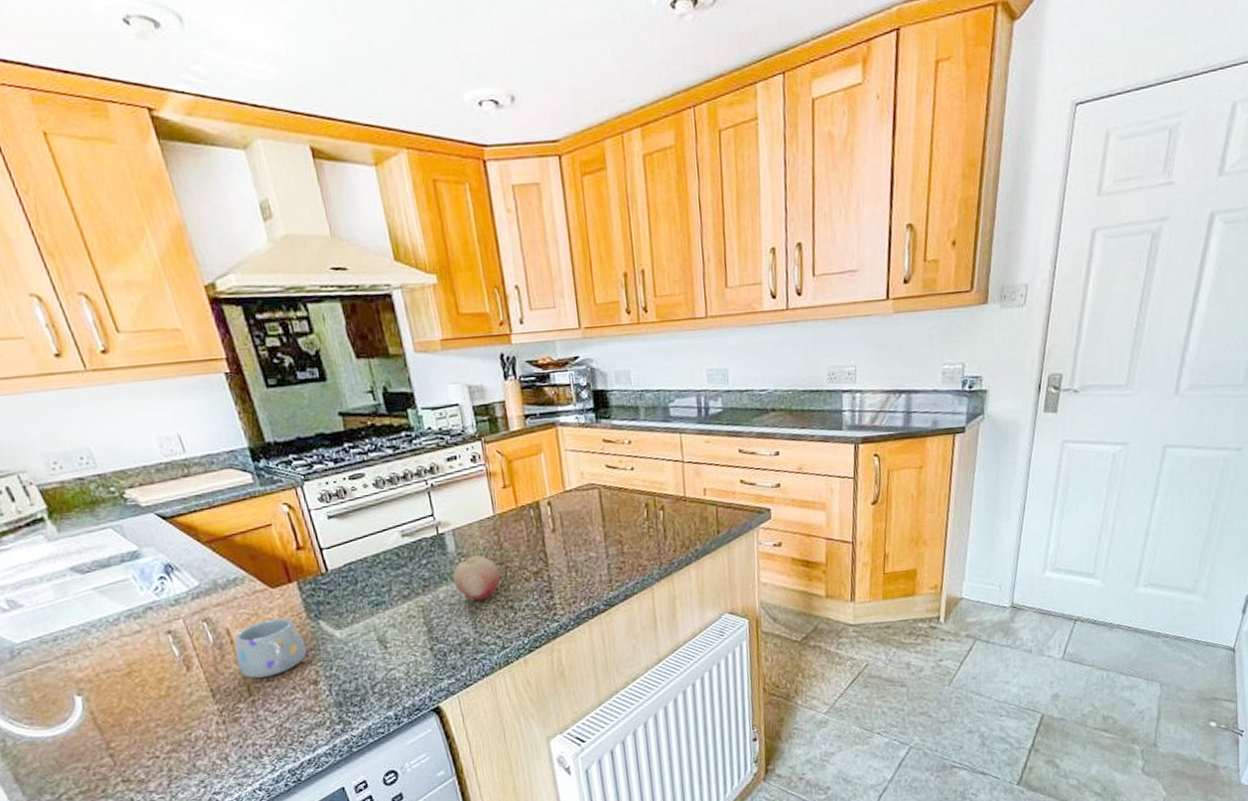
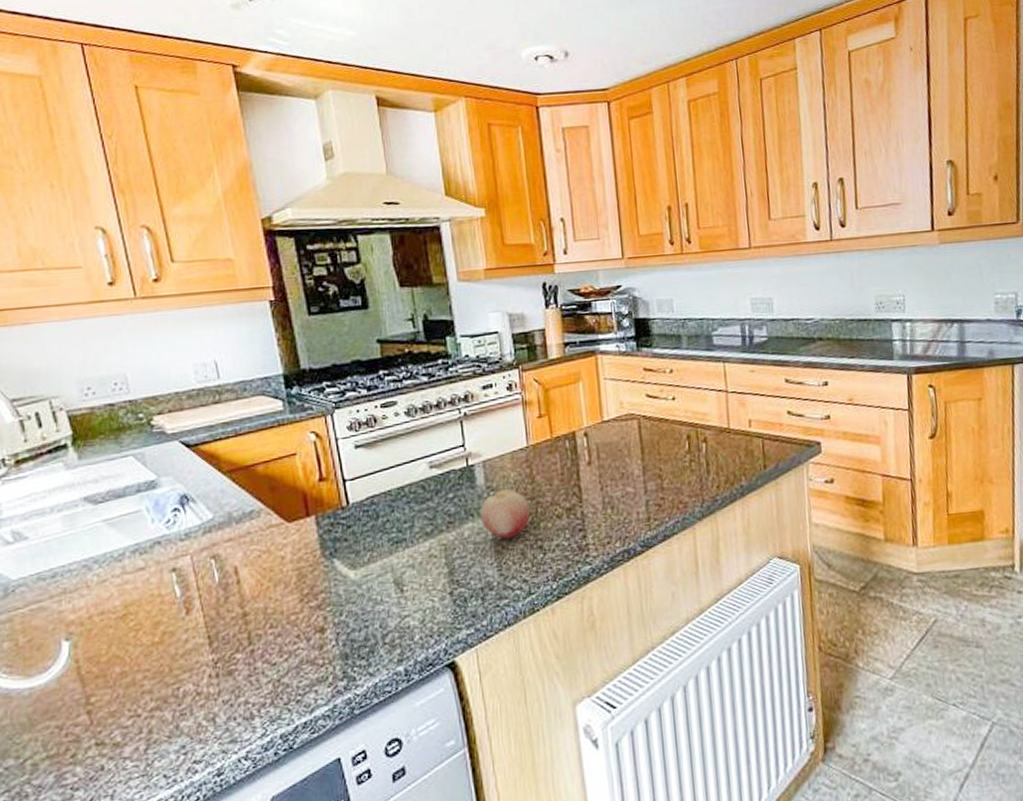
mug: present [234,617,307,678] -> none [240,555,317,624]

